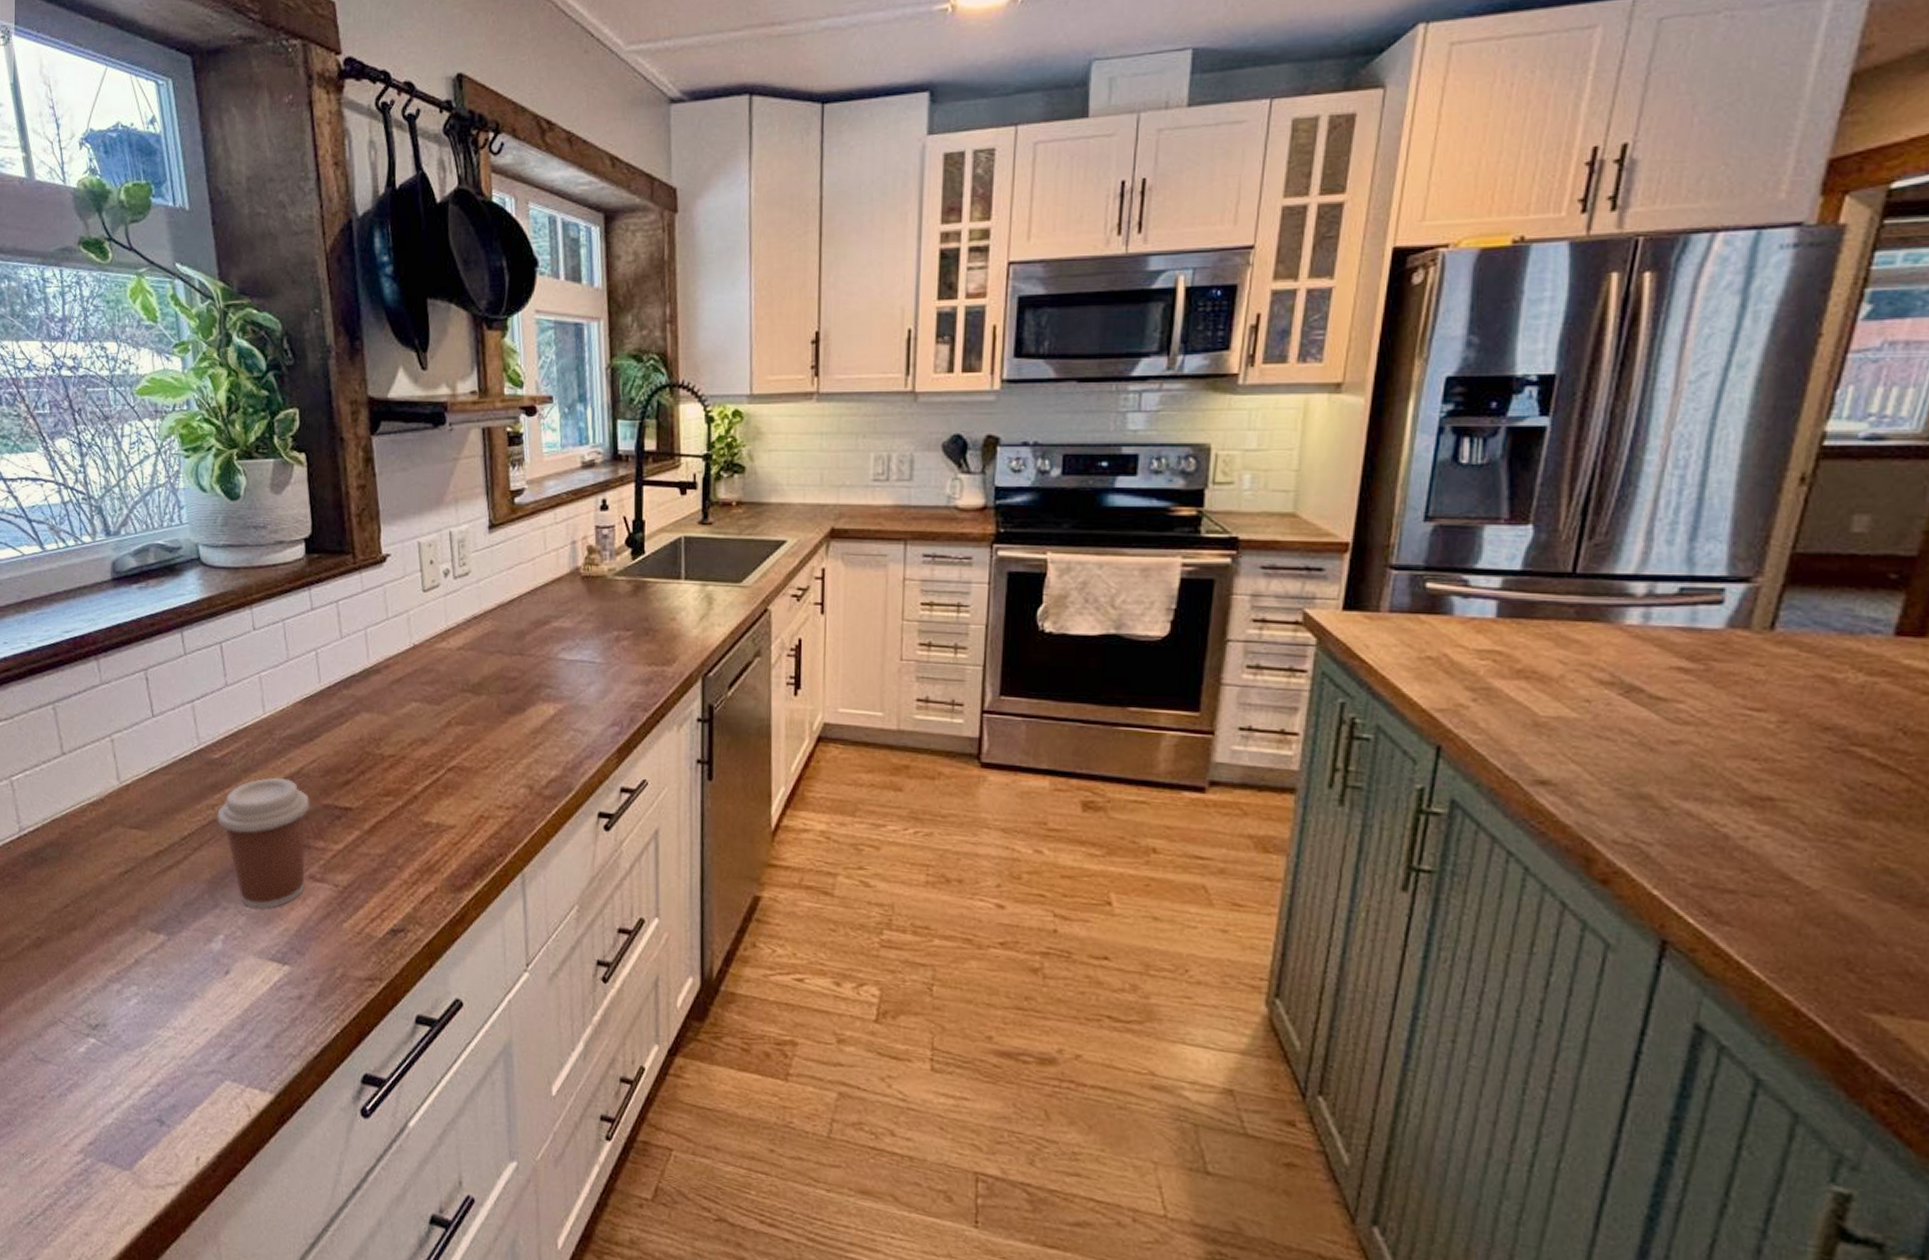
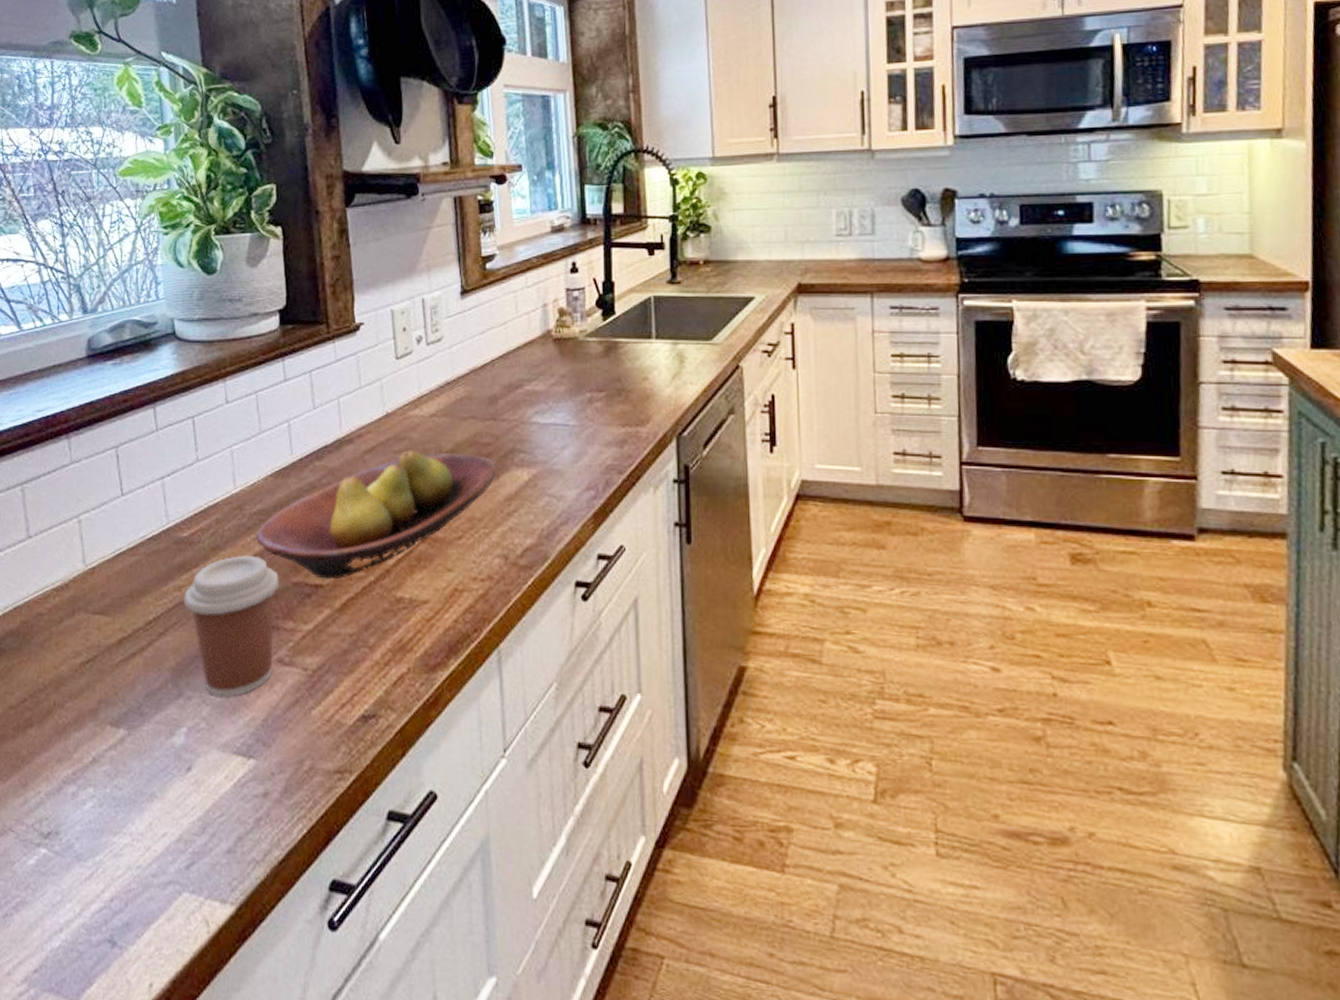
fruit bowl: none [285,682,523,803] -> present [255,450,497,580]

